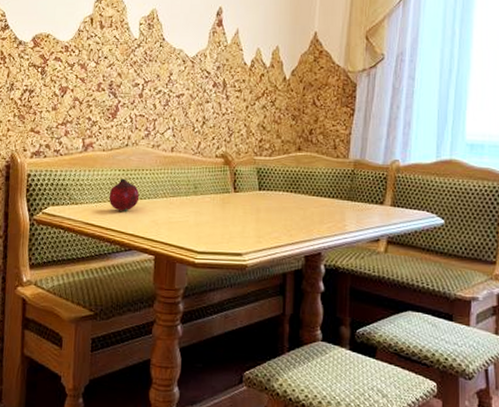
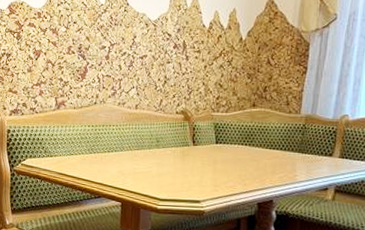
fruit: present [108,178,140,212] -> none [80,133,107,163]

